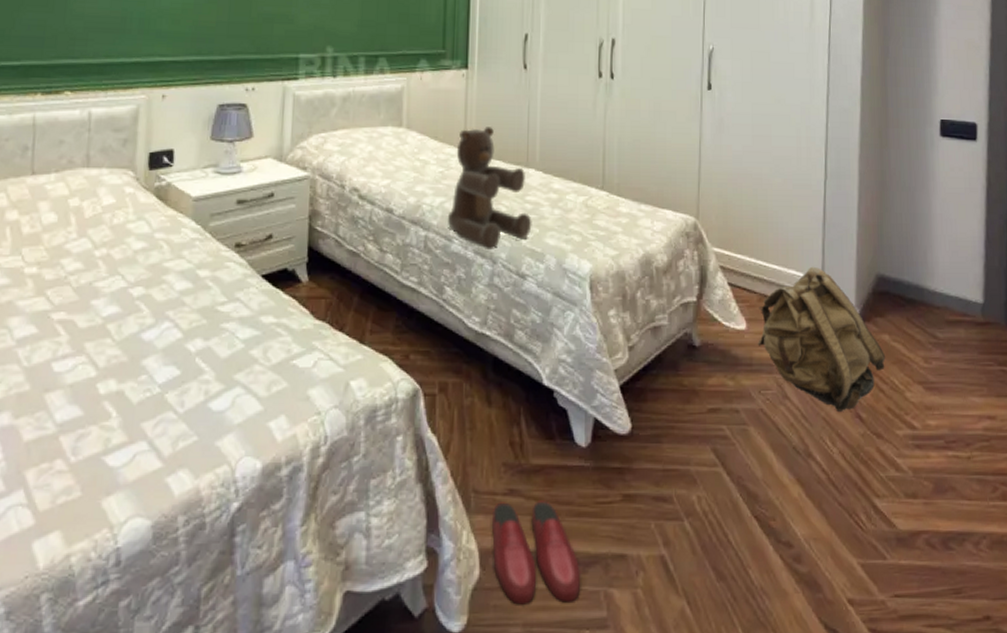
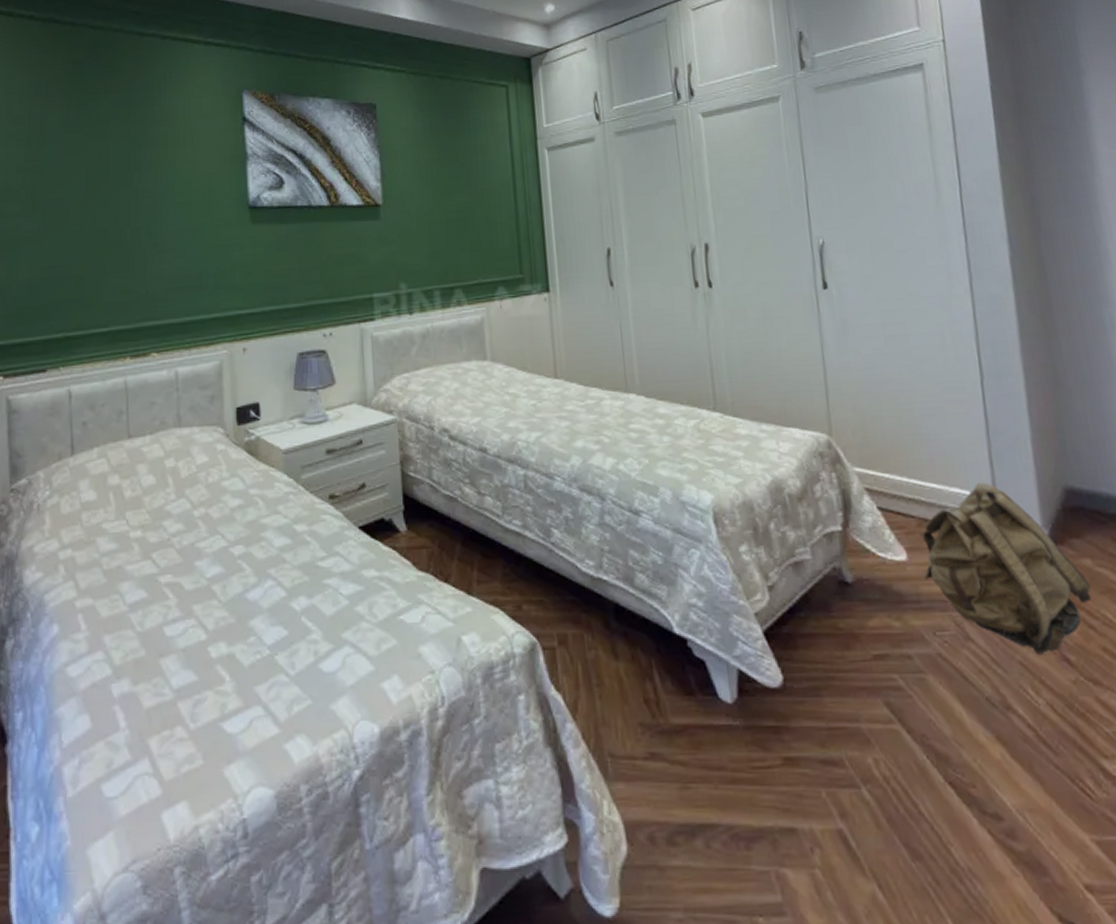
teddy bear: present [448,127,532,251] -> none [546,352,640,487]
slippers: present [491,500,580,605] -> none [634,765,747,886]

